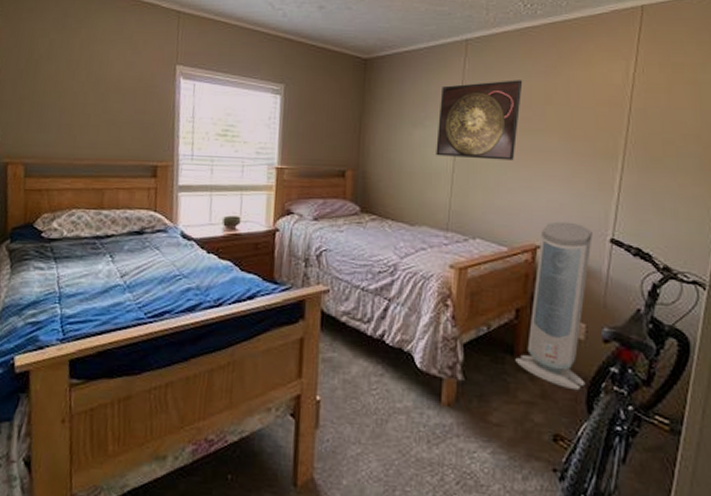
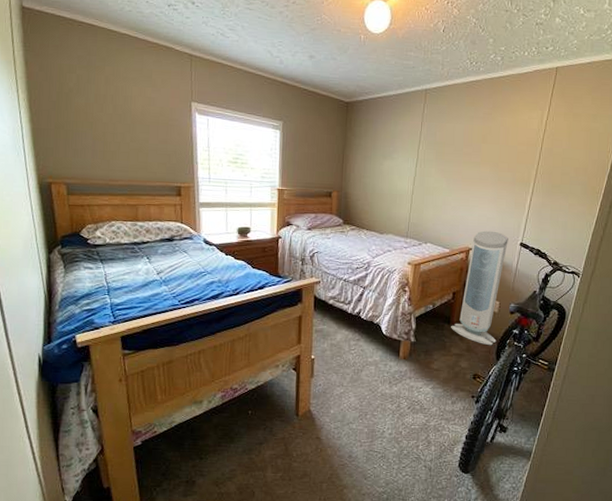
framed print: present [436,80,523,161] -> none [400,123,467,186]

